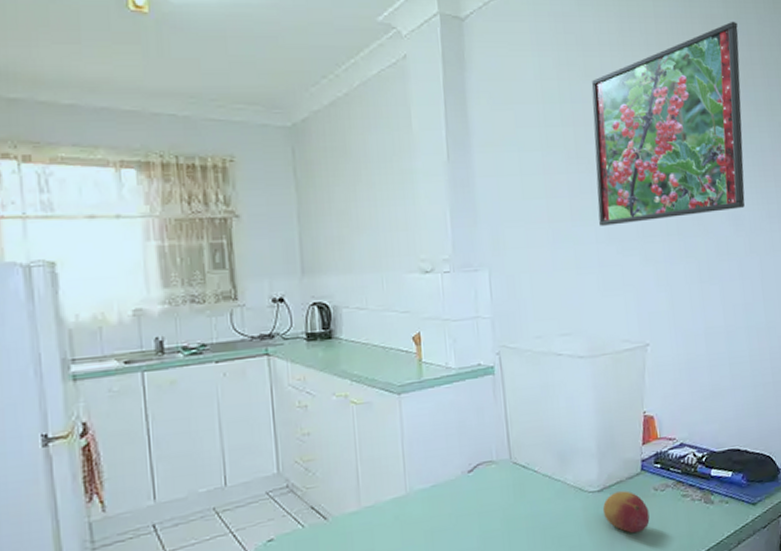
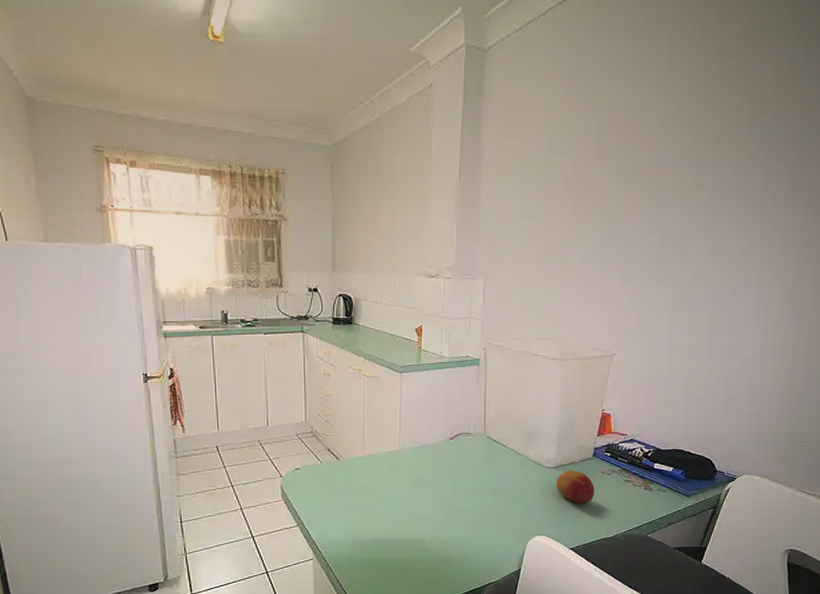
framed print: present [591,21,745,226] -> none [587,55,754,248]

